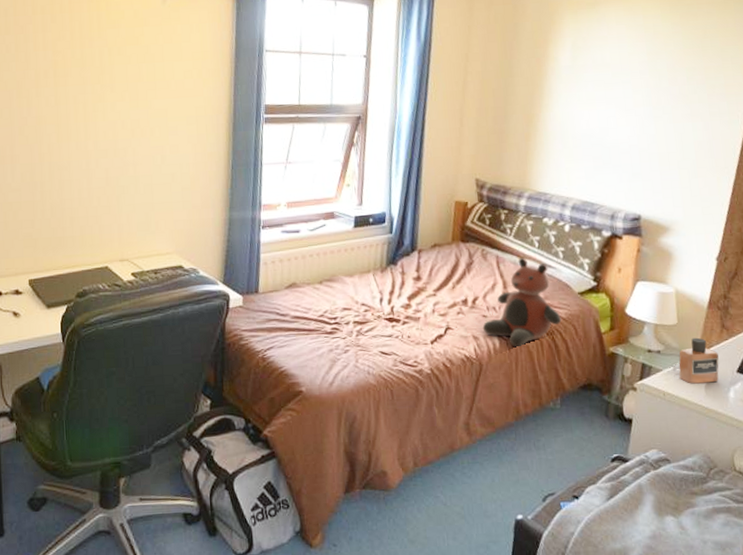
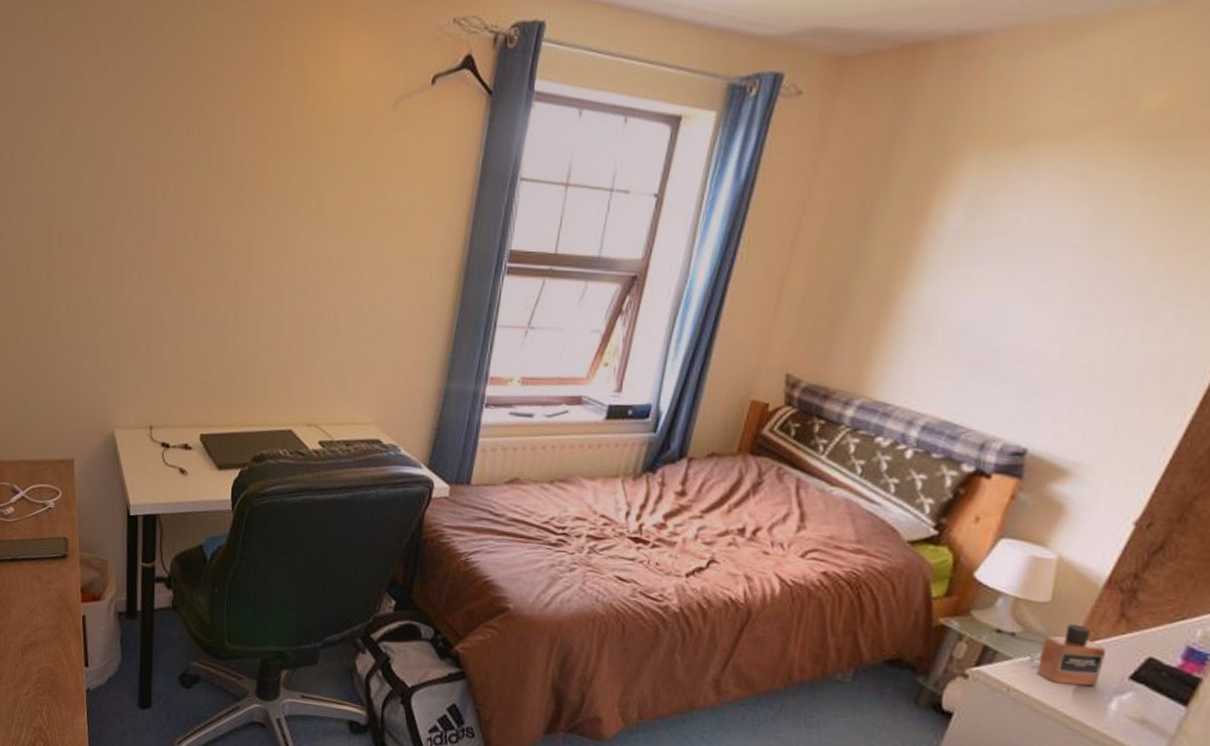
teddy bear: present [482,258,562,348] -> none [760,485,876,599]

